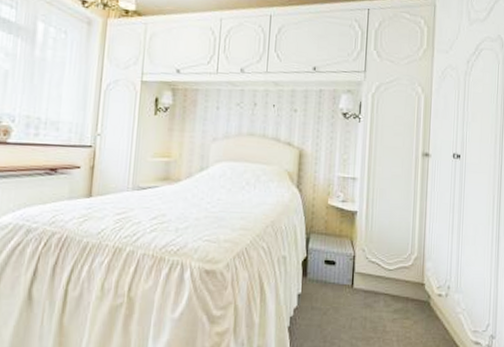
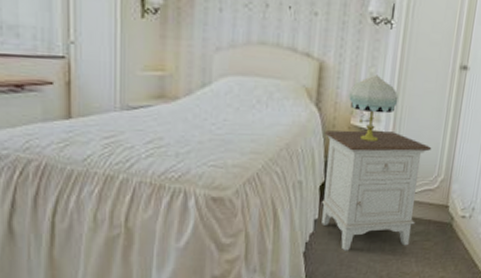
nightstand: none [305,209,403,327] -> present [322,130,432,251]
table lamp: none [325,160,369,220] -> present [349,74,399,142]

